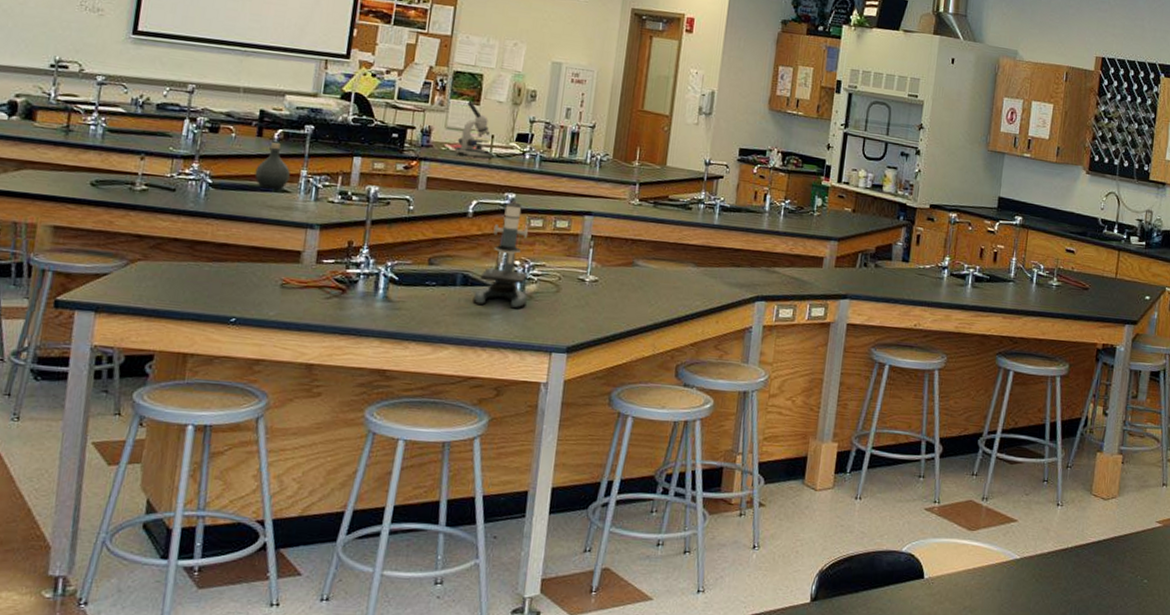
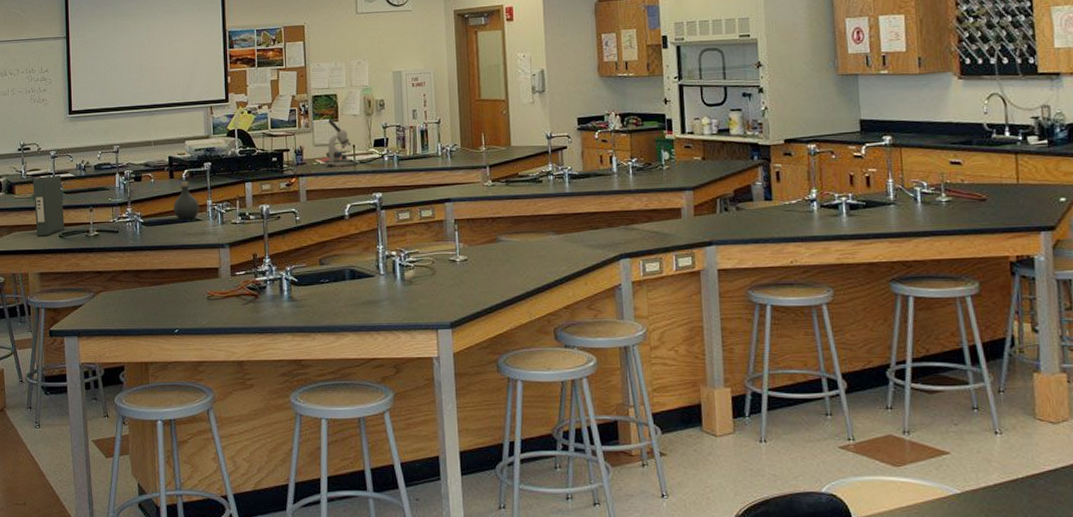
binder: none [58,105,107,183] -> present [33,174,65,238]
microscope: present [473,202,529,309] -> none [362,201,408,295]

